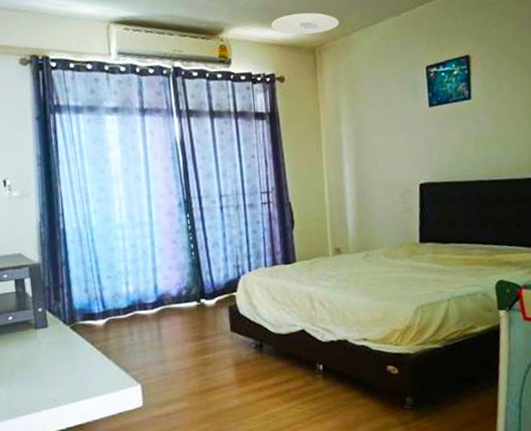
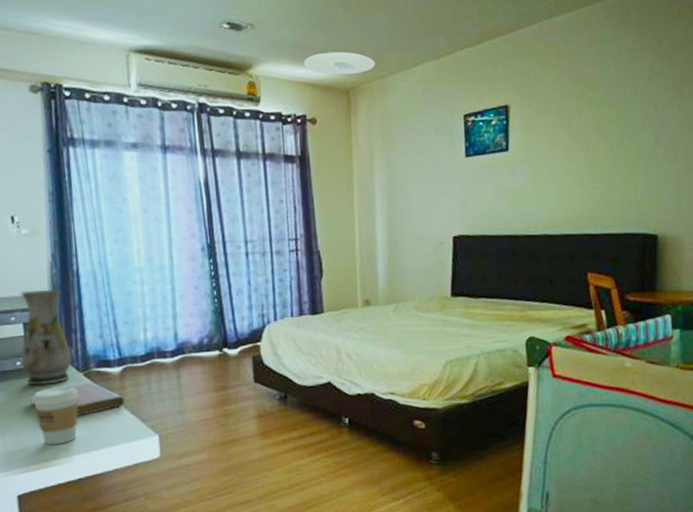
vase: none [11,246,60,339] -> present [20,289,73,386]
notebook: none [21,334,109,368] -> present [30,382,125,416]
coffee cup: none [22,338,66,396] -> present [31,385,78,445]

